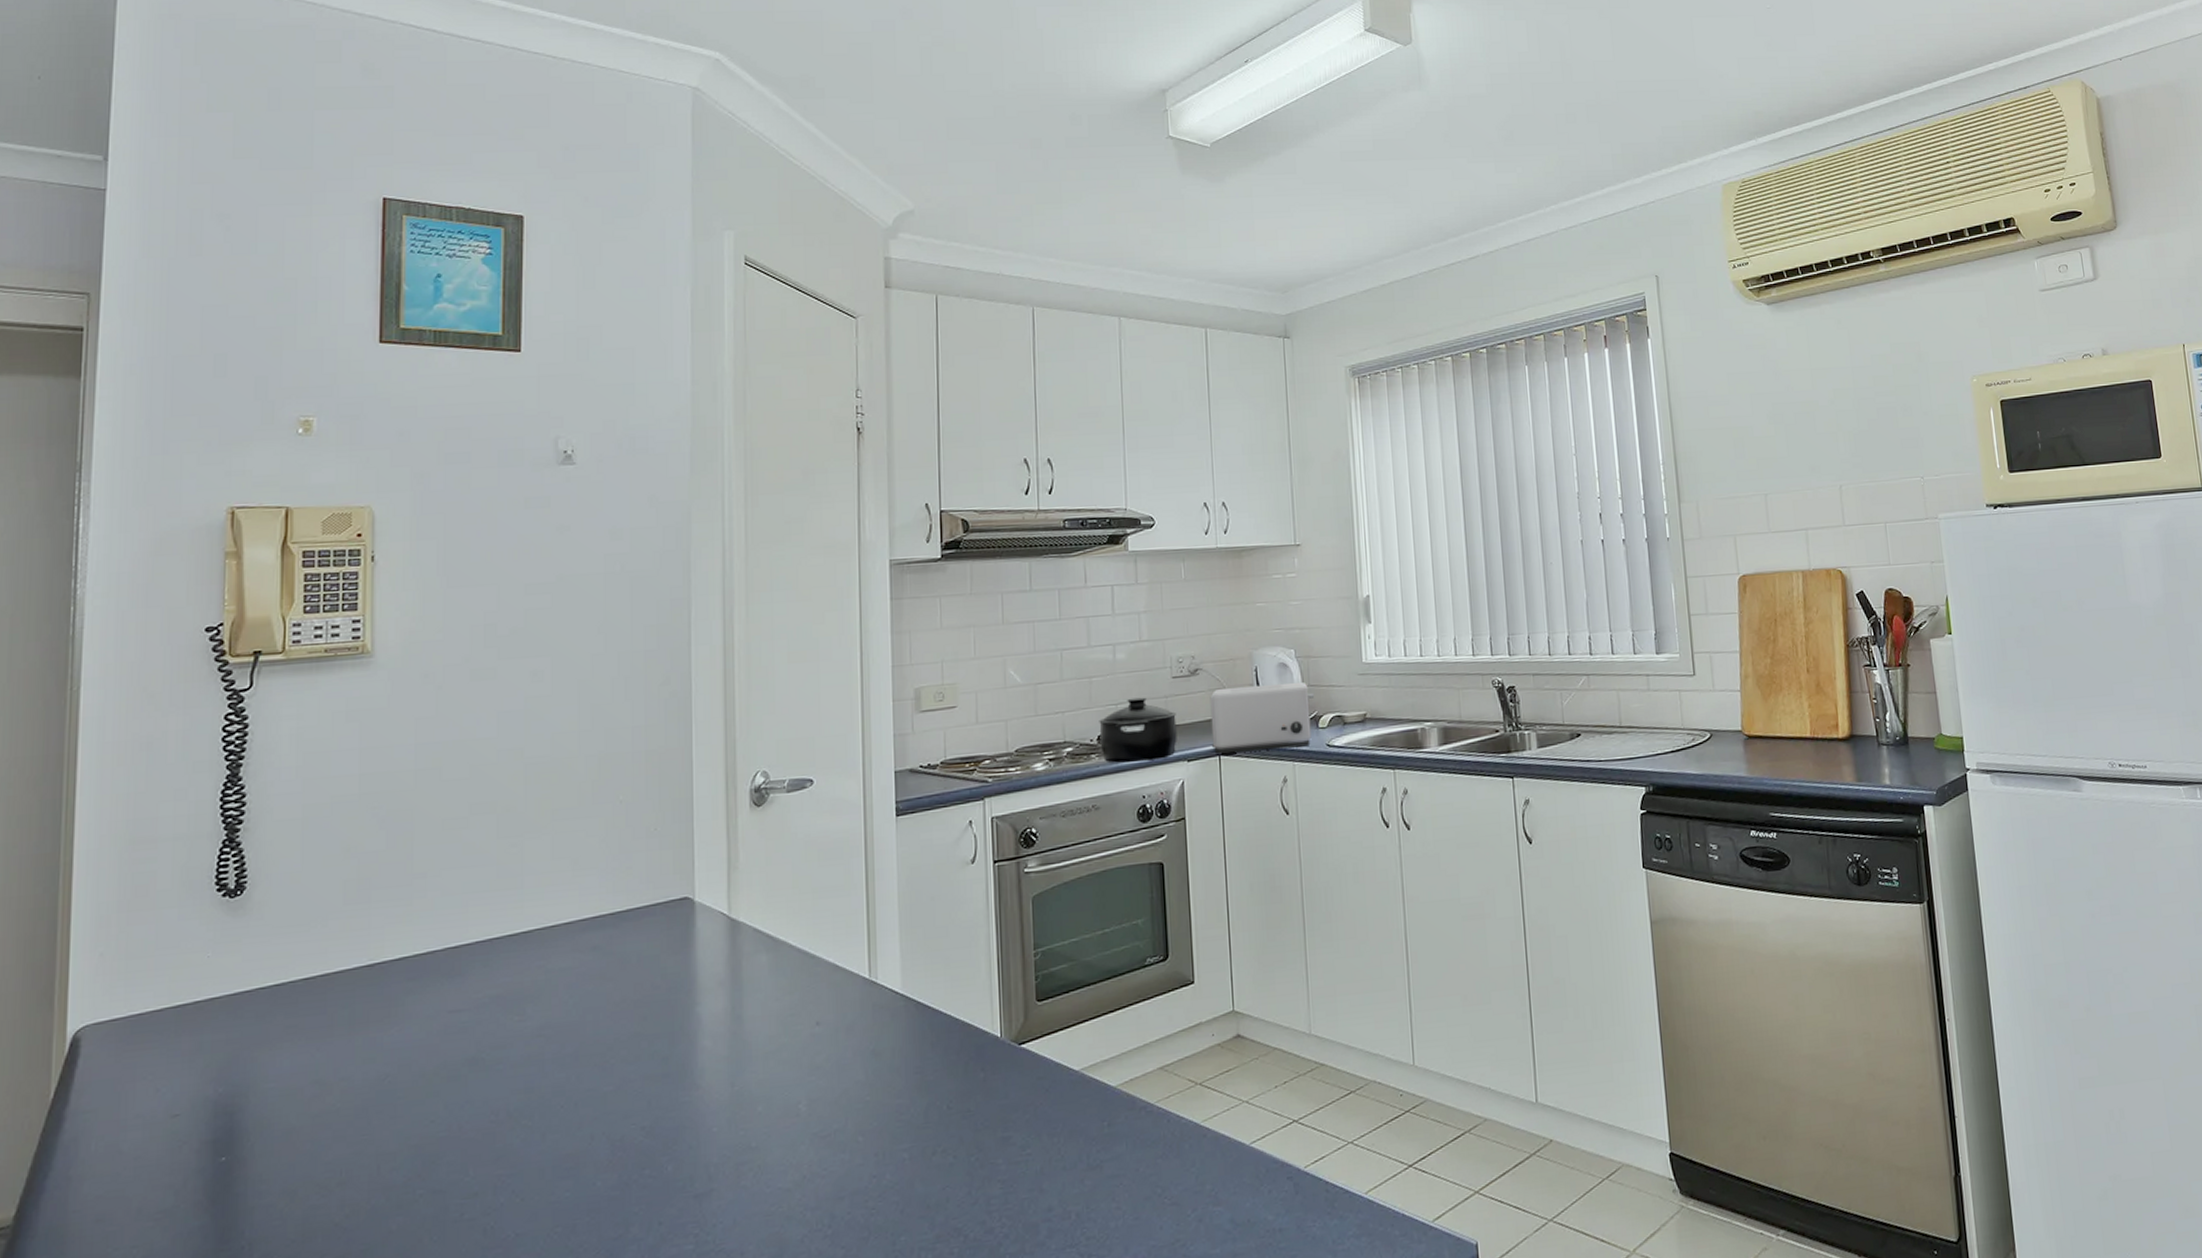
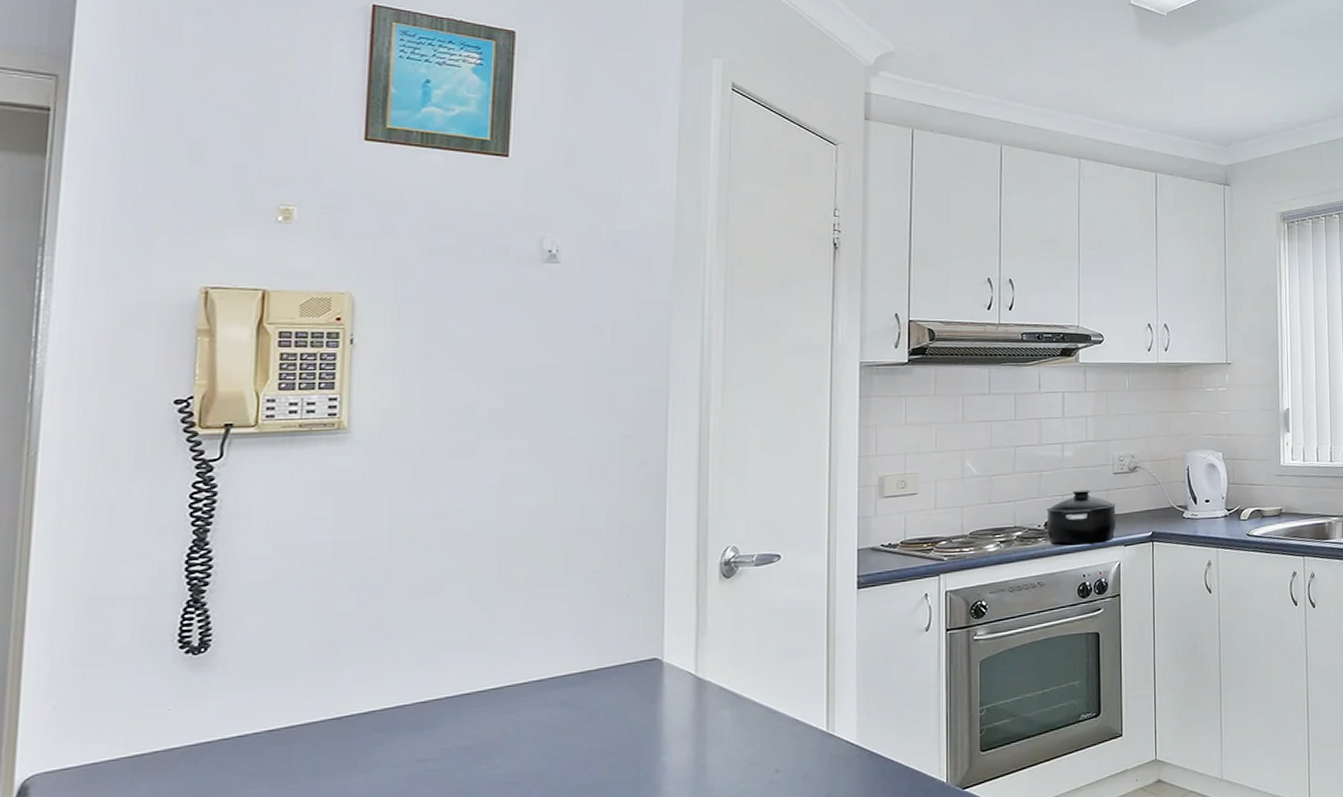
toaster: present [1210,681,1315,755] -> none [1146,480,1238,541]

